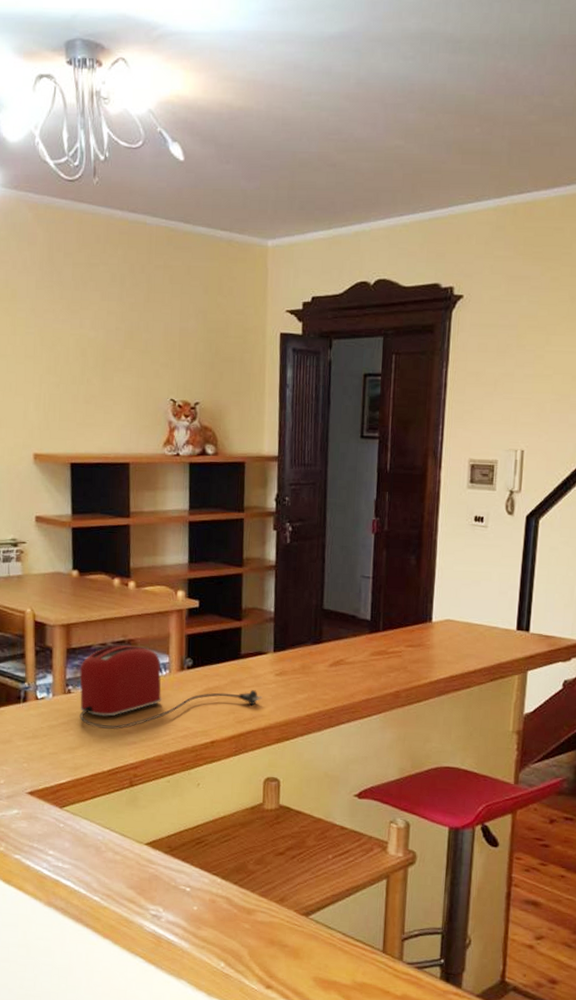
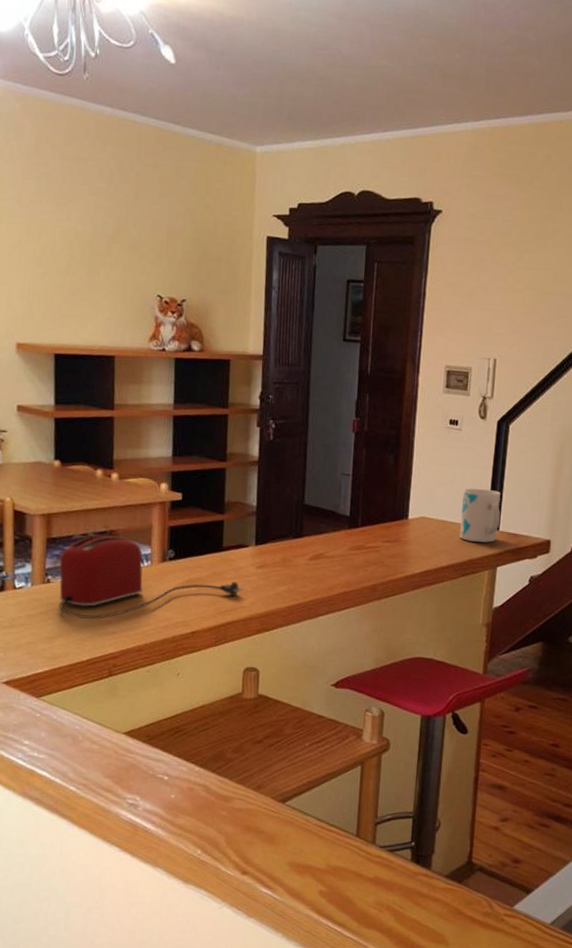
mug: none [487,588,531,645] -> present [460,488,501,543]

